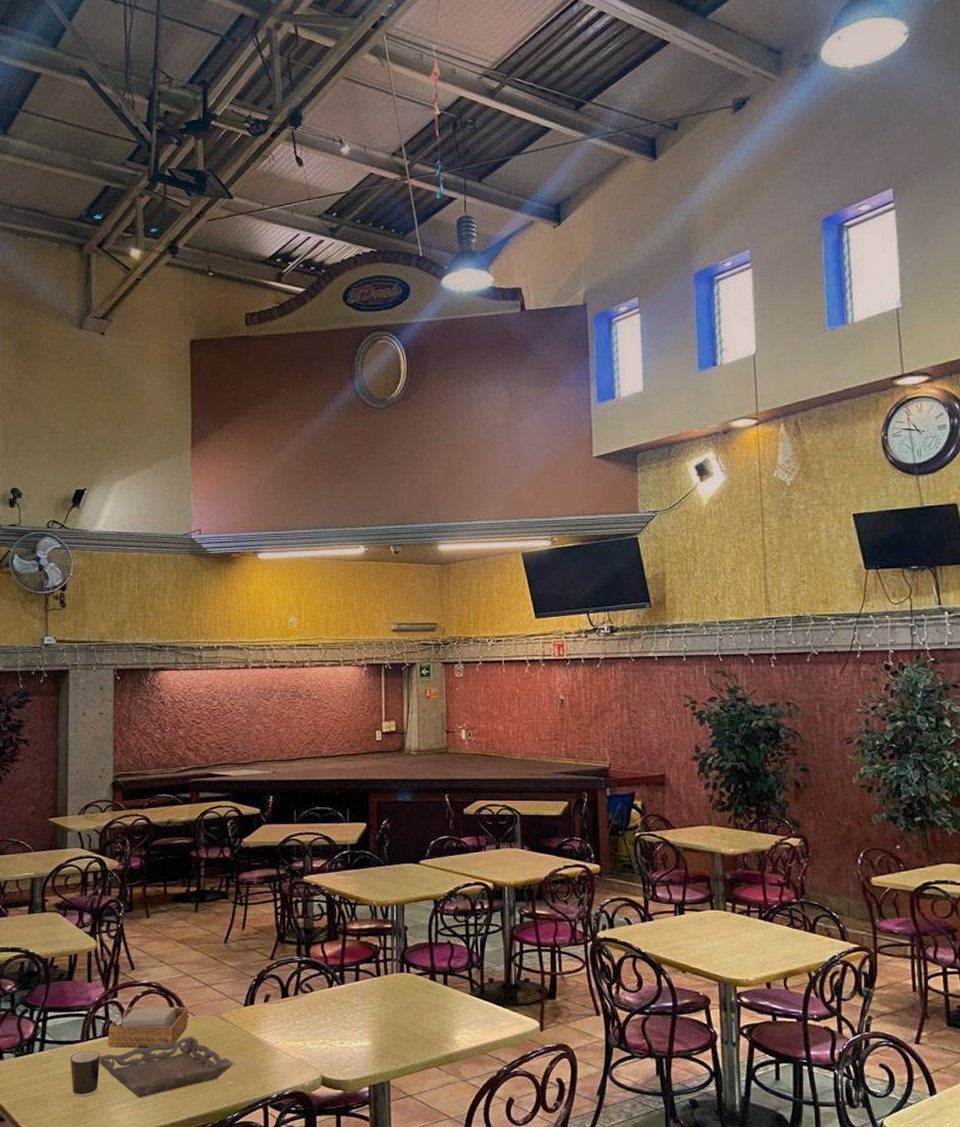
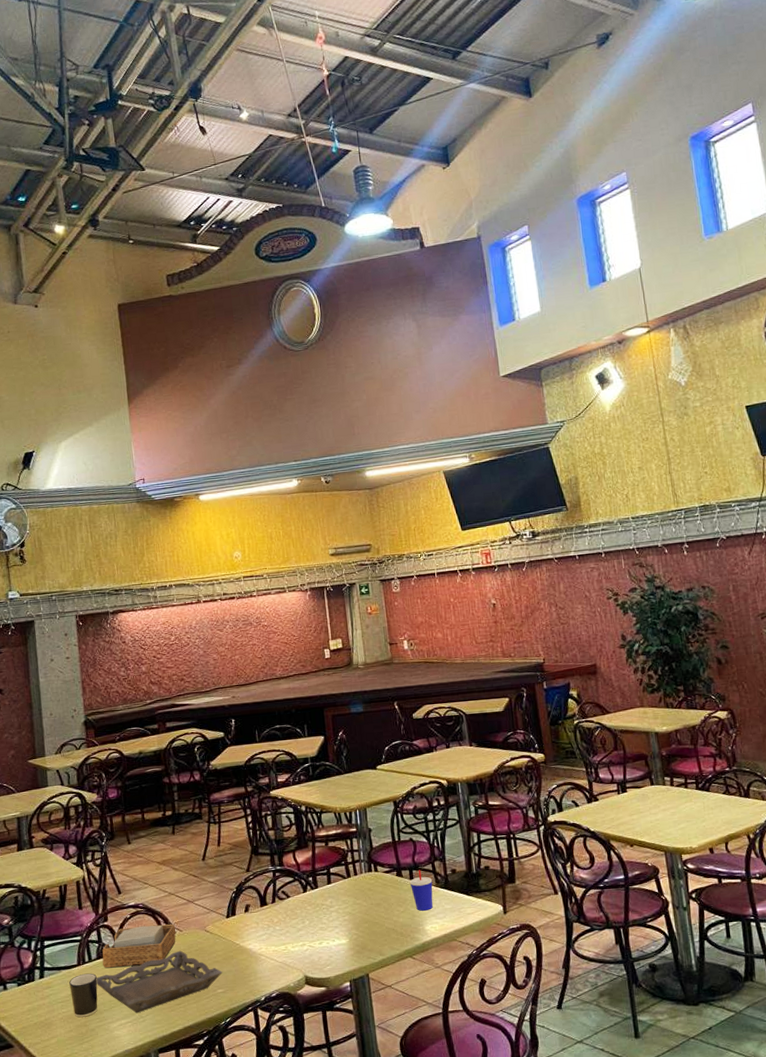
beverage cup: none [443,976,467,1019] -> present [409,870,433,911]

